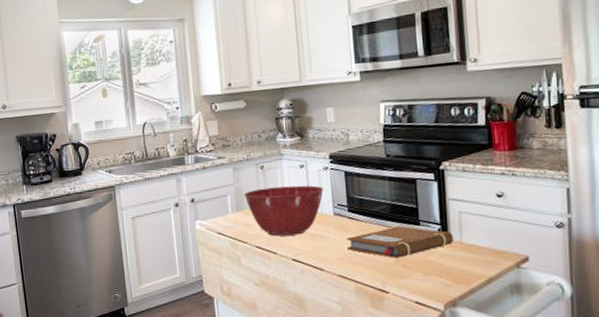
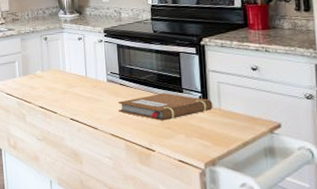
mixing bowl: present [243,185,325,237] -> none [29,55,99,98]

